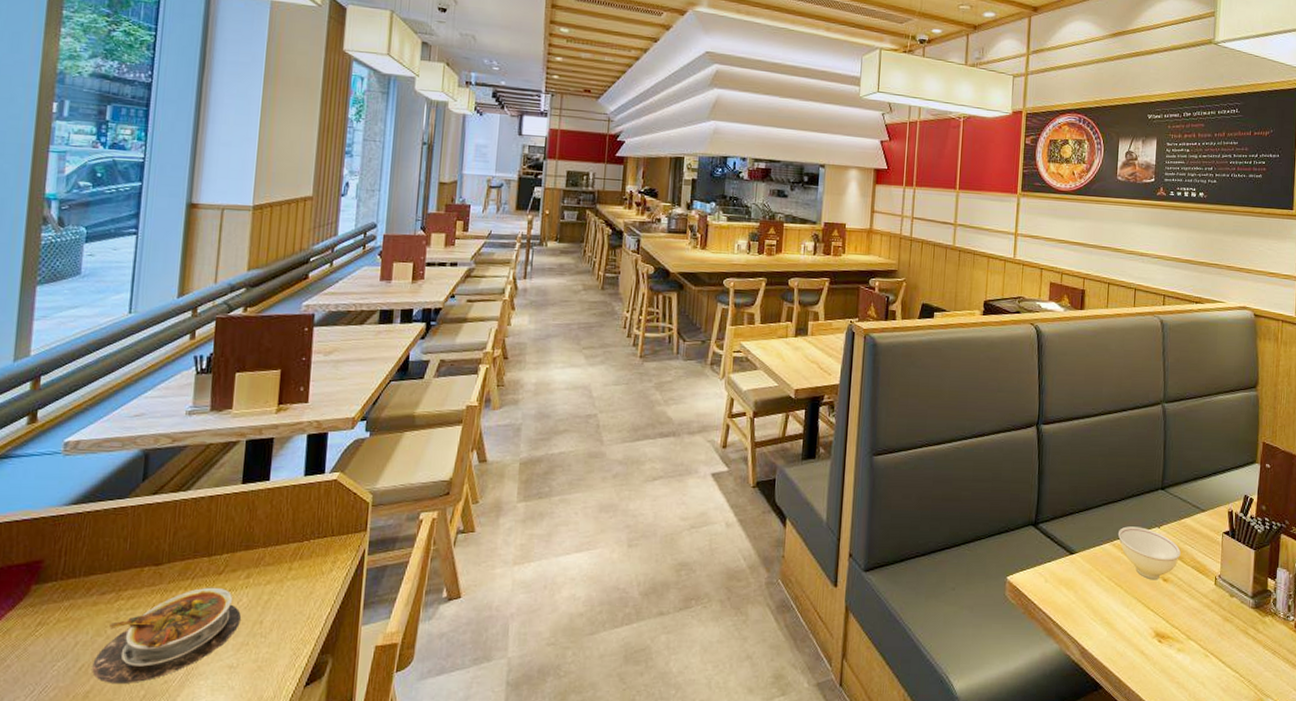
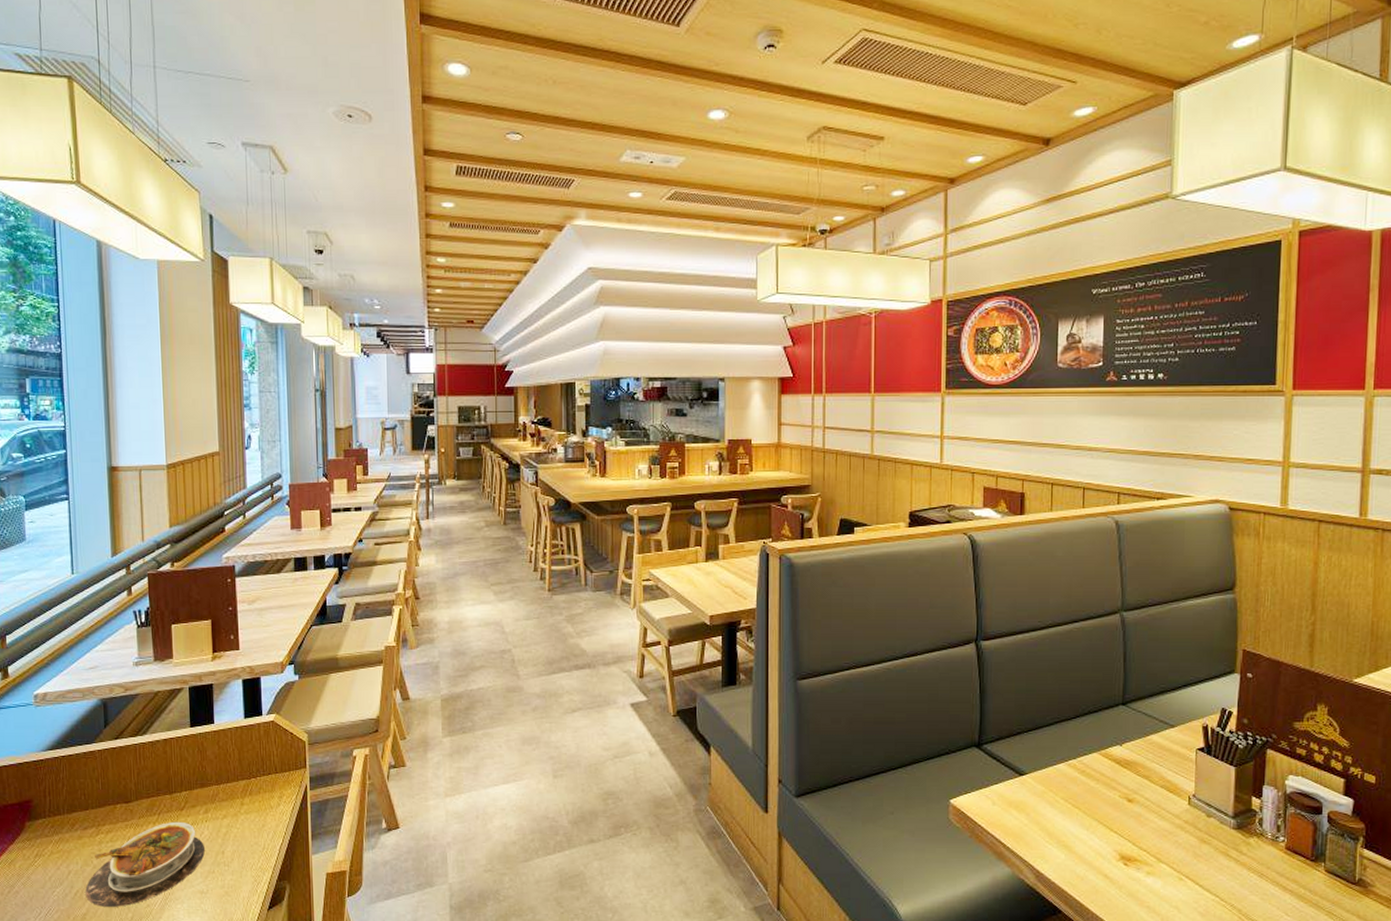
bowl: present [1117,526,1181,579] -> none [1073,745,1147,800]

